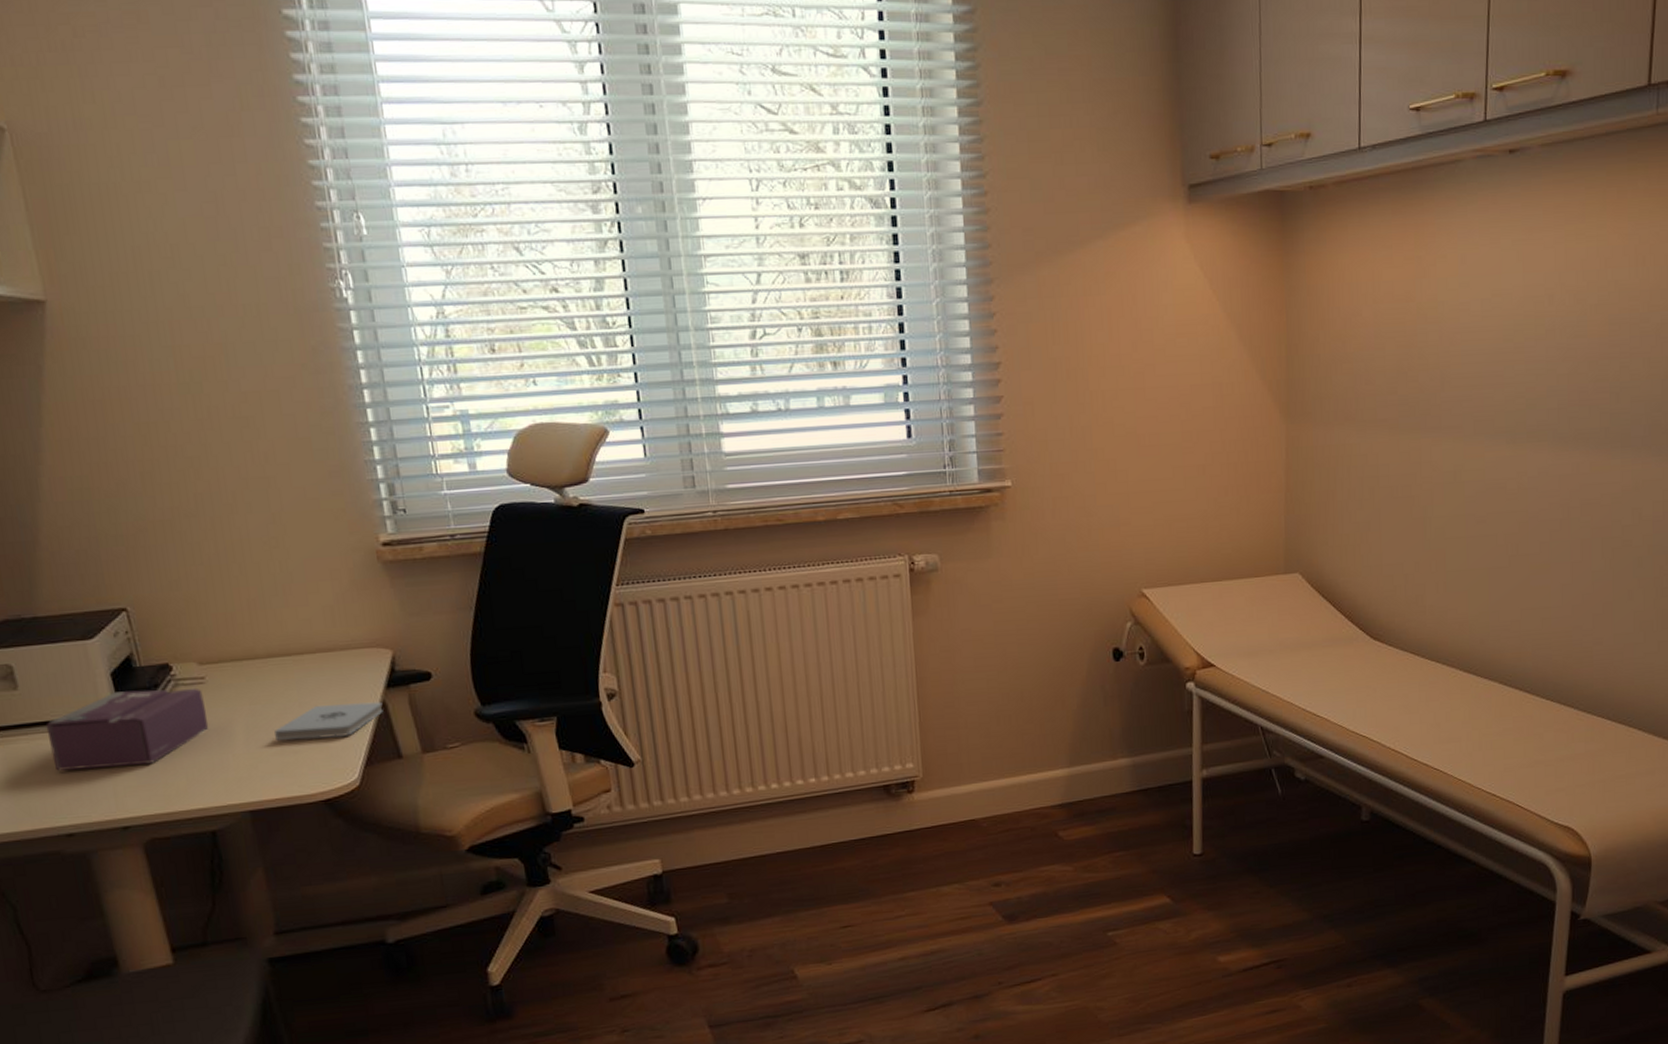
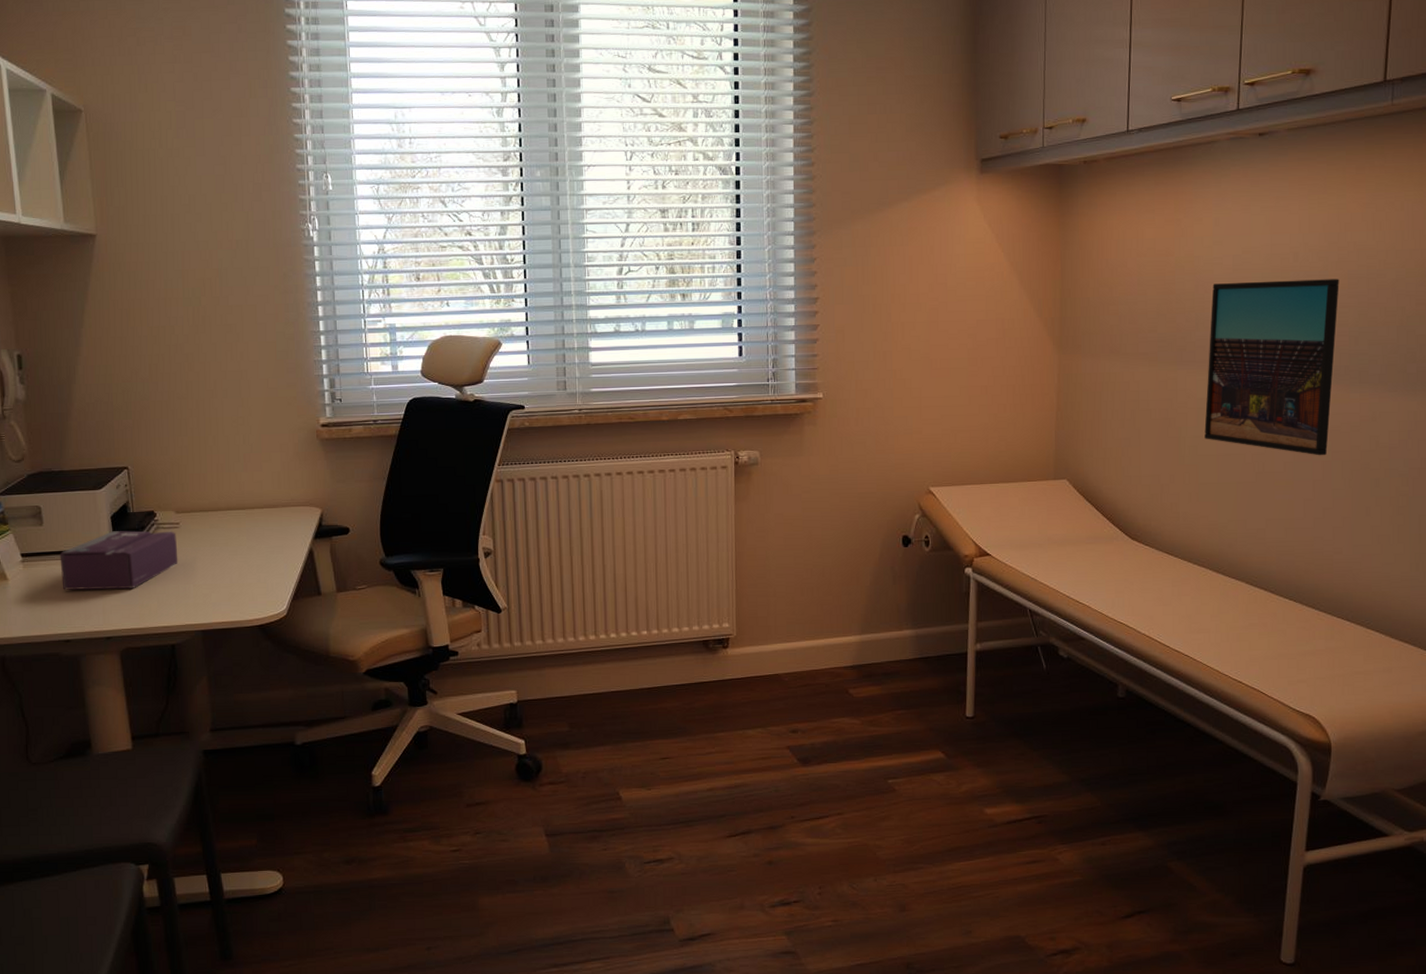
notepad: present [274,701,384,741] -> none [227,548,310,576]
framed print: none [1452,325,1599,534] -> present [1204,279,1339,456]

